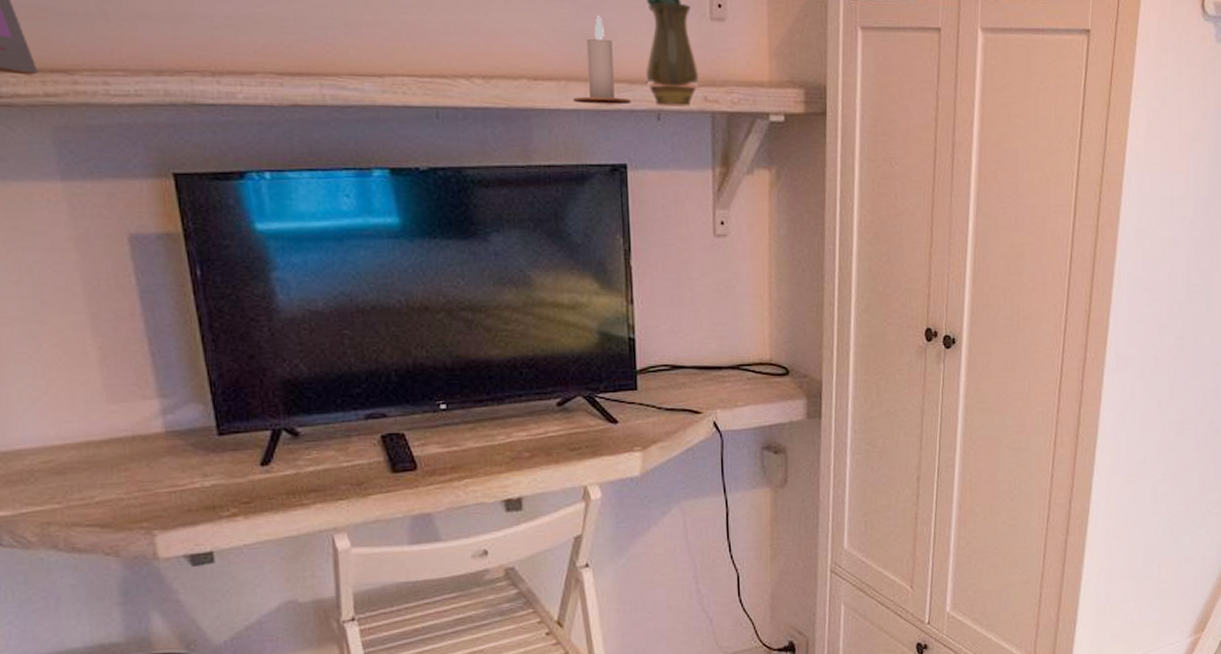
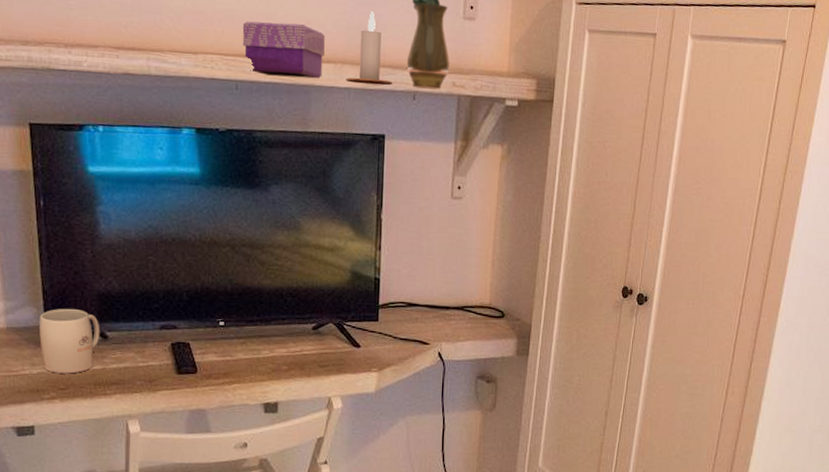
mug: none [208,401,289,484] -> present [39,308,100,374]
decorative box: none [438,33,544,101] -> present [242,21,325,79]

